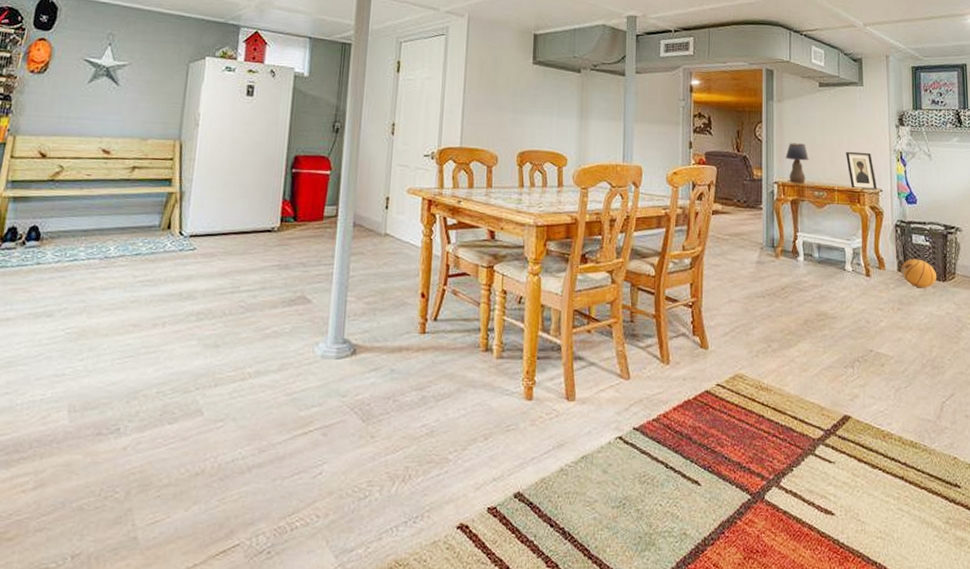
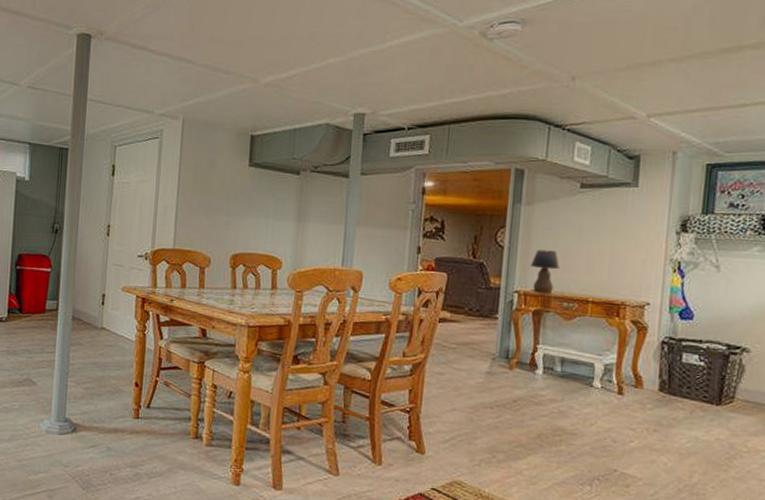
picture frame: present [846,151,877,190] -> none [606,260,643,303]
basketball: present [901,258,937,289] -> none [663,378,710,411]

